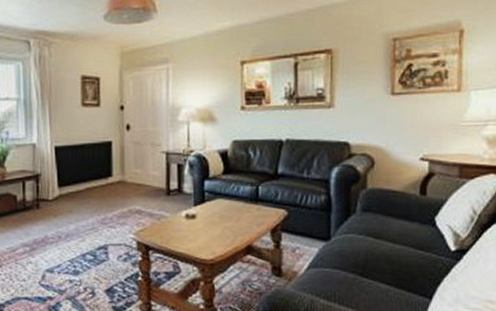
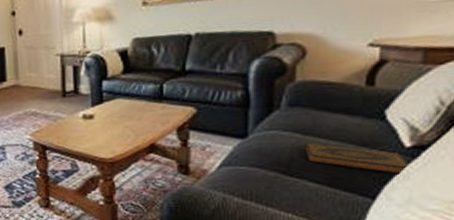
hardback book: none [376,246,457,276] -> present [304,143,412,175]

